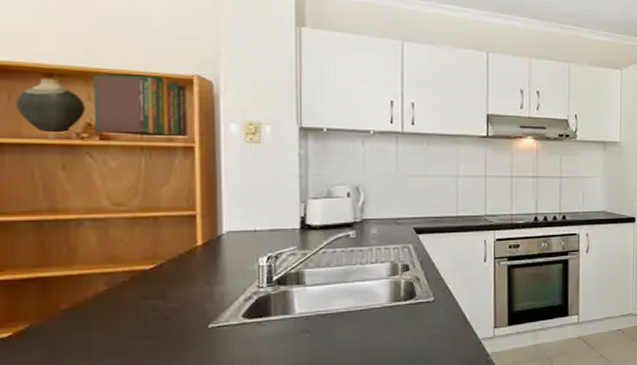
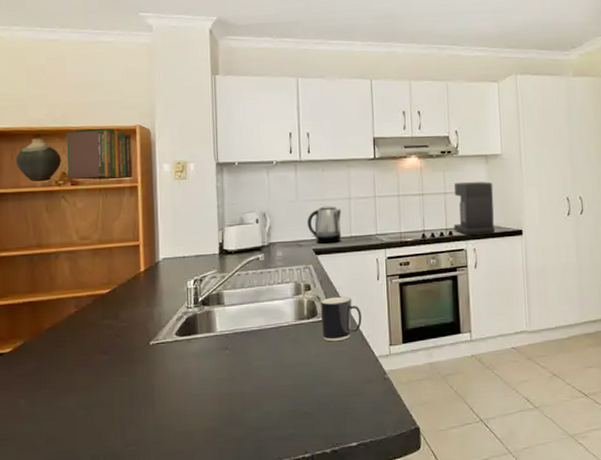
kettle: none [407,183,448,223] -> present [307,206,342,245]
mug: none [419,278,465,325] -> present [320,296,362,342]
coffee maker: none [567,166,610,220] -> present [453,181,494,235]

